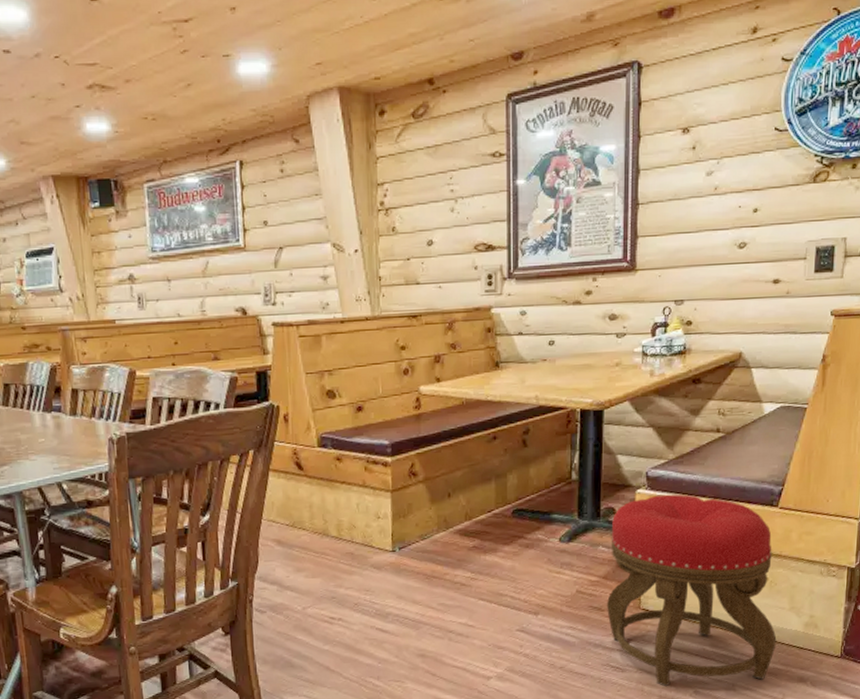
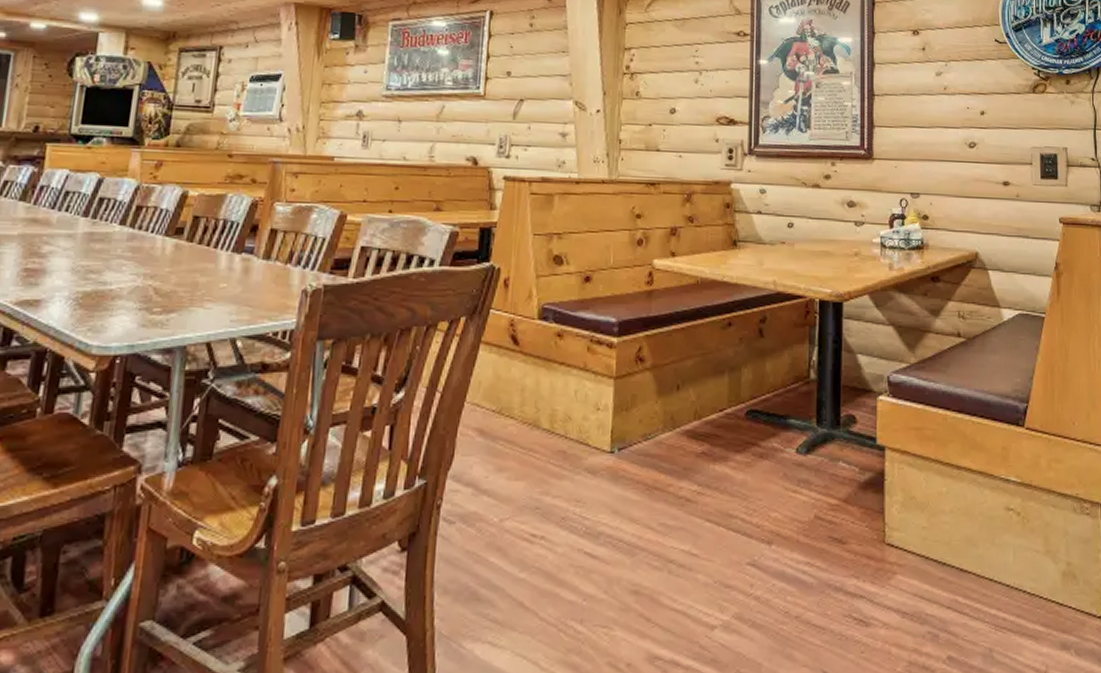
stool: present [607,494,777,686] -> none [848,404,1034,648]

